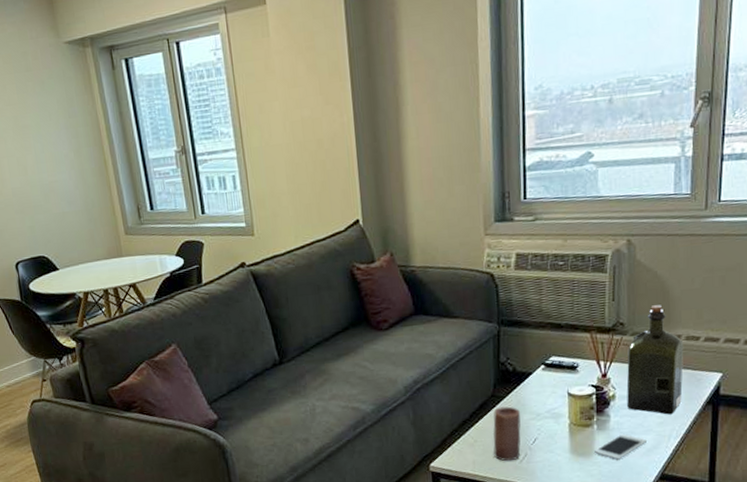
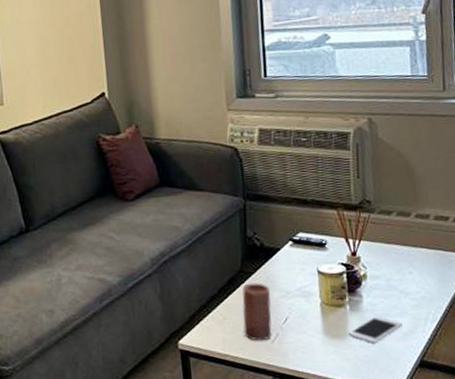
liquor: present [626,305,684,415] -> none [376,183,436,297]

